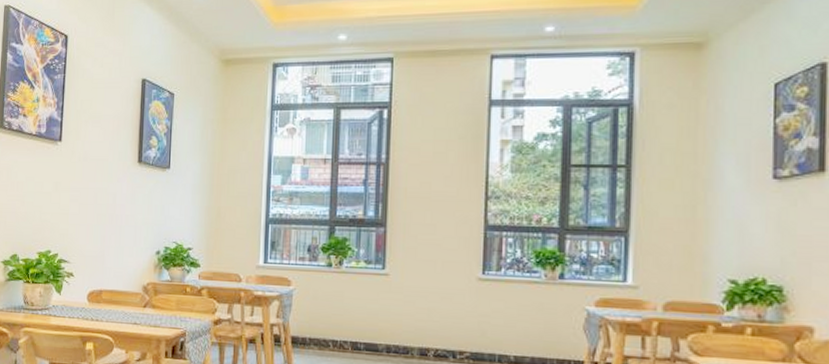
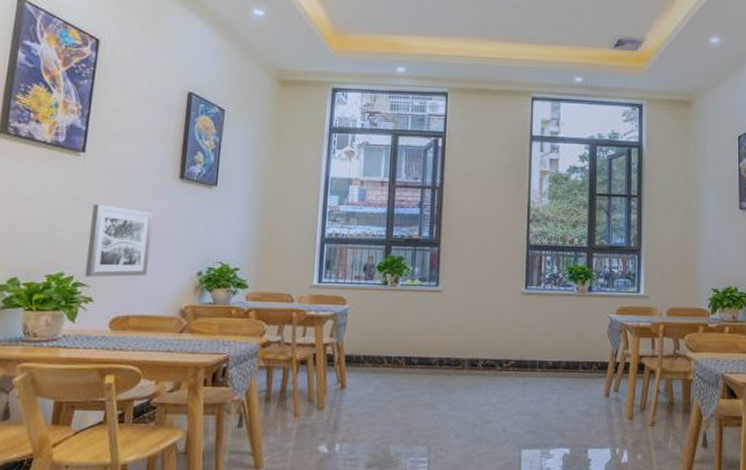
wall art: none [66,188,118,255] -> present [84,204,153,277]

